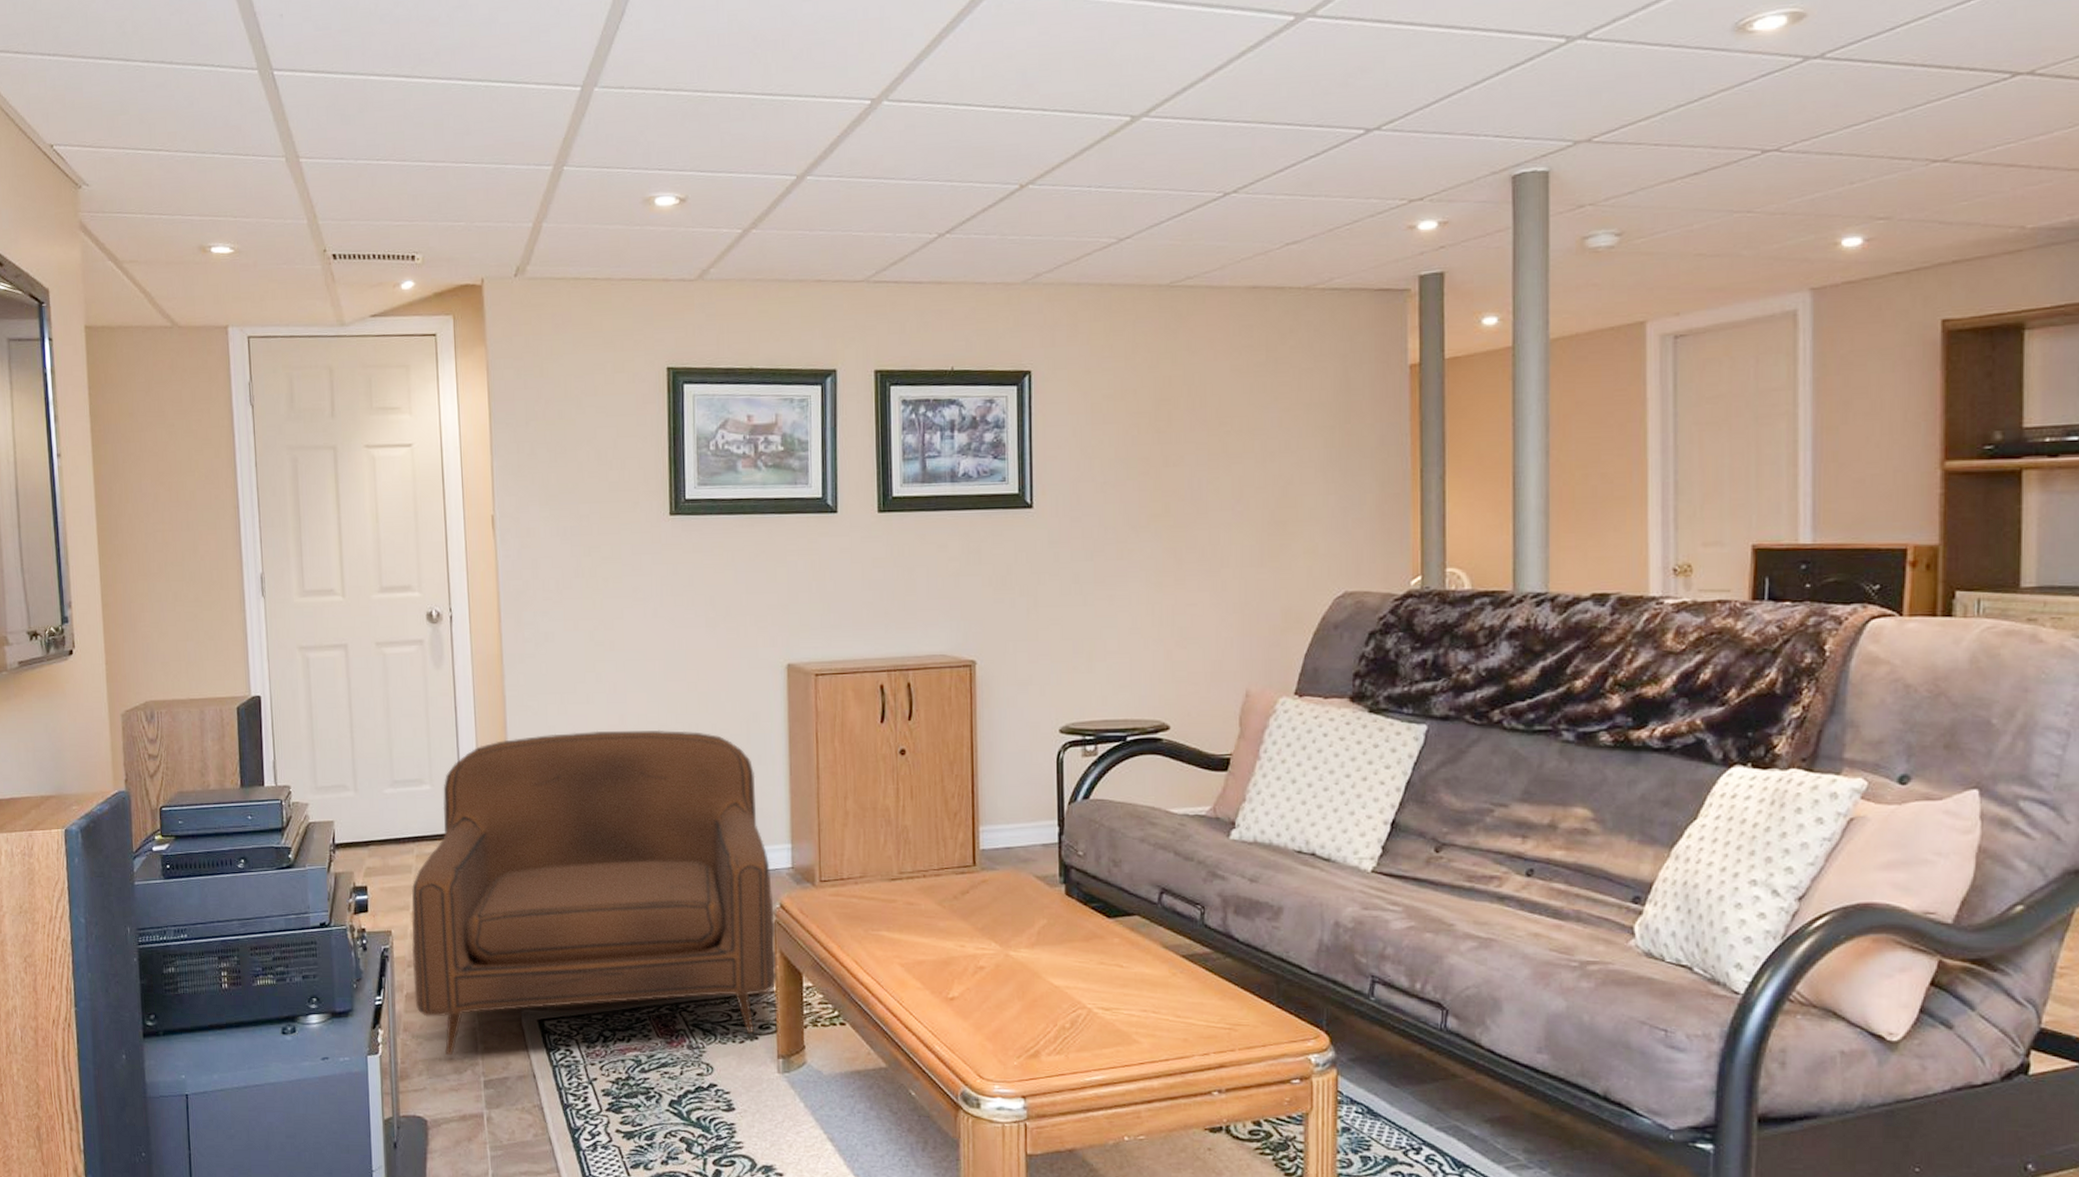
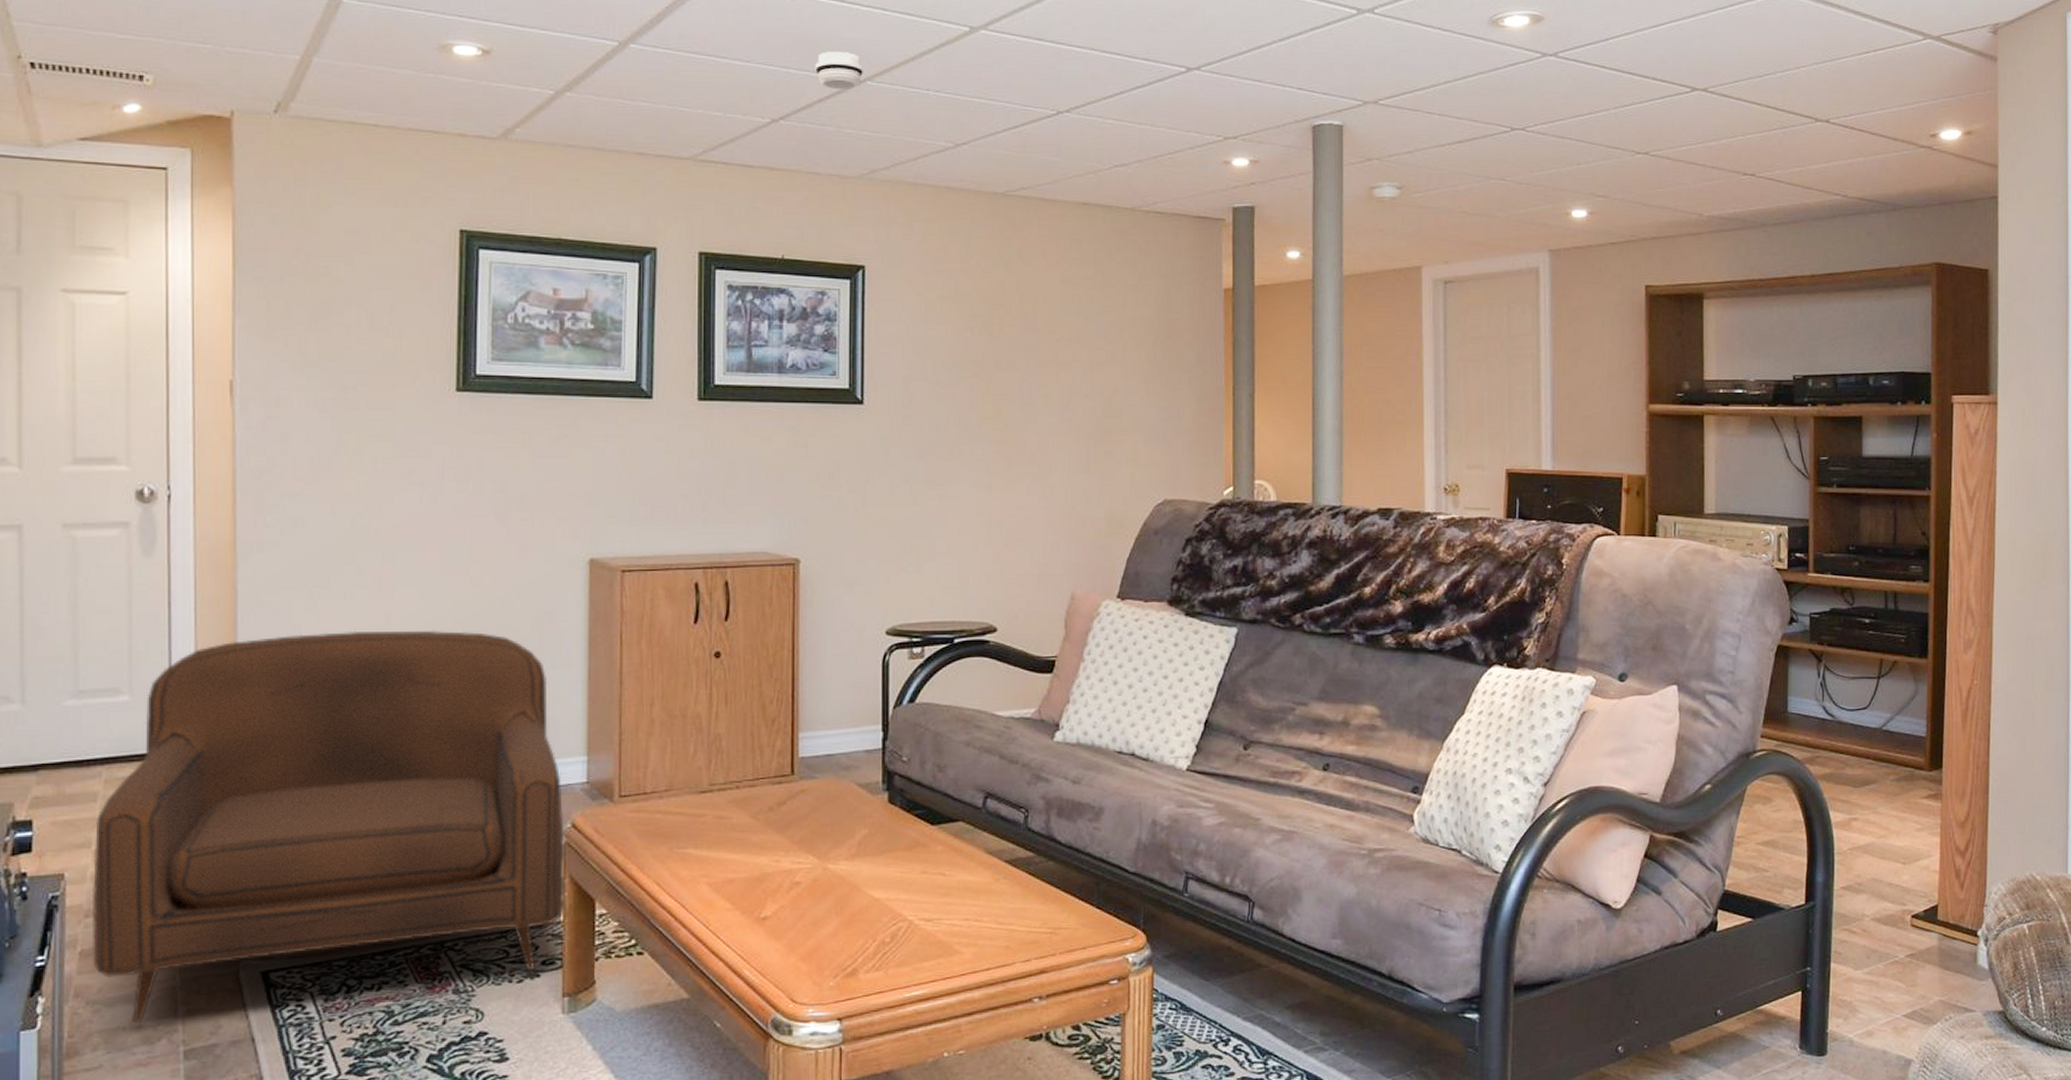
smoke detector: none [978,158,1025,197] -> present [815,51,863,89]

